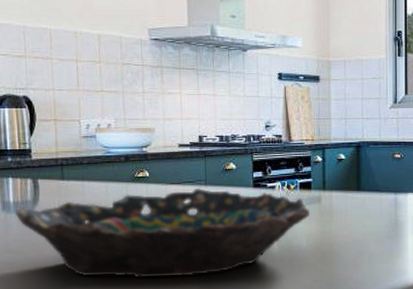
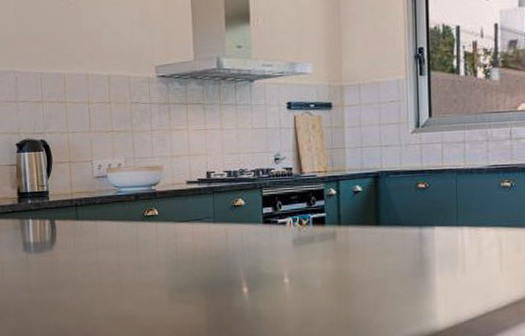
bowl: present [16,187,310,278] -> none [35,225,324,318]

